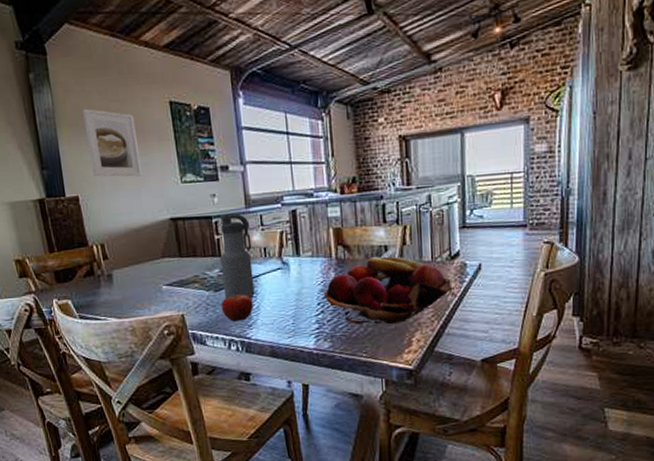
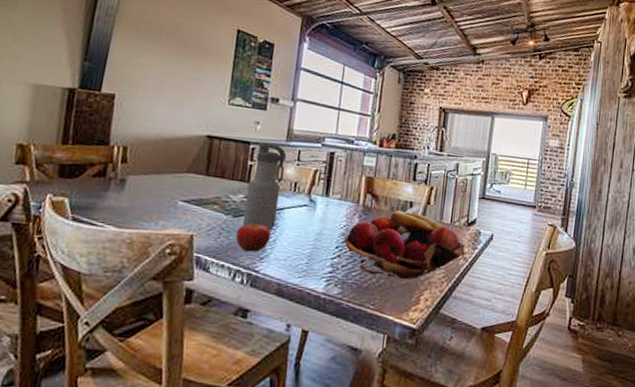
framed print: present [82,108,142,177] -> none [138,15,198,90]

